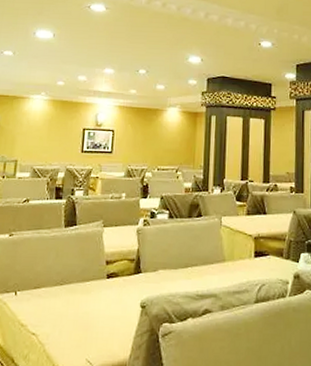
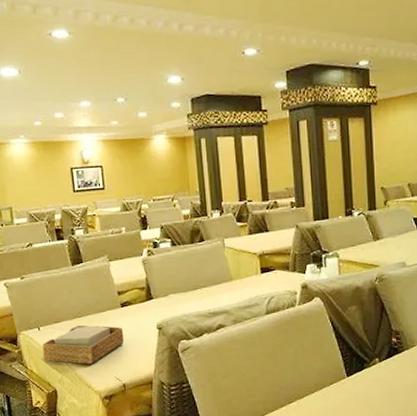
napkin holder: none [12,293,105,342] -> present [42,325,125,365]

